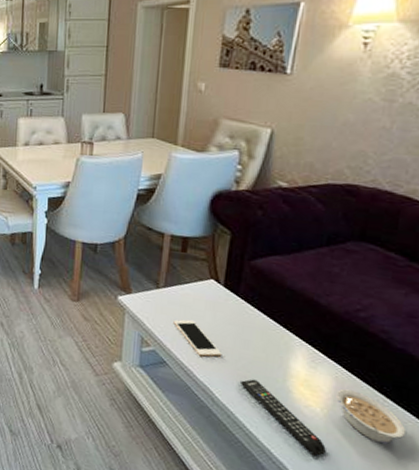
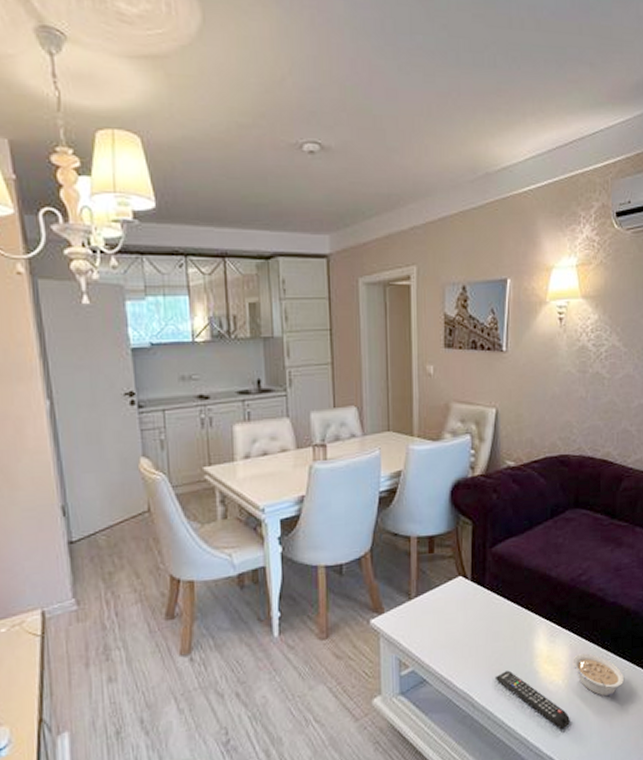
cell phone: present [173,319,223,357] -> none [429,626,477,662]

